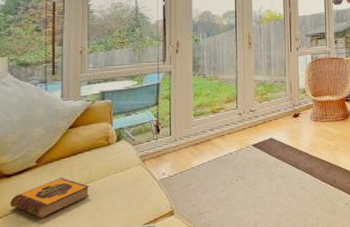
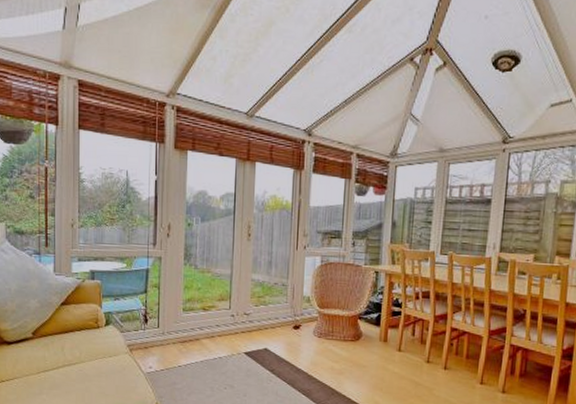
hardback book: present [9,178,89,219] -> none [10,353,79,390]

